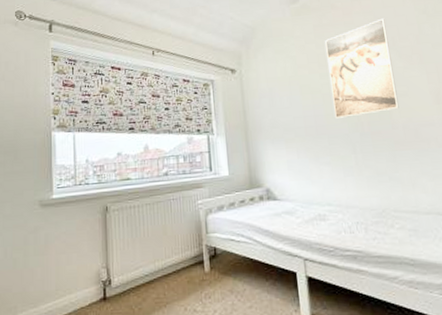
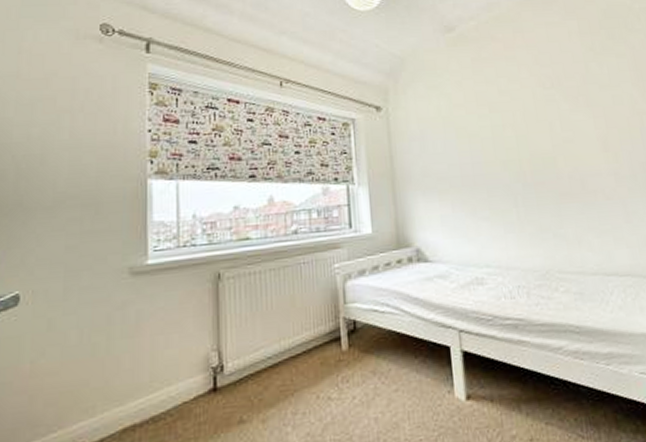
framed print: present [324,18,399,118] -> none [483,54,565,167]

